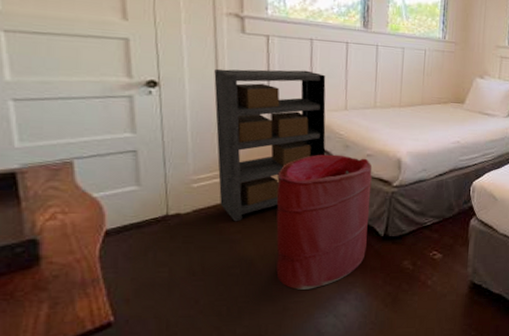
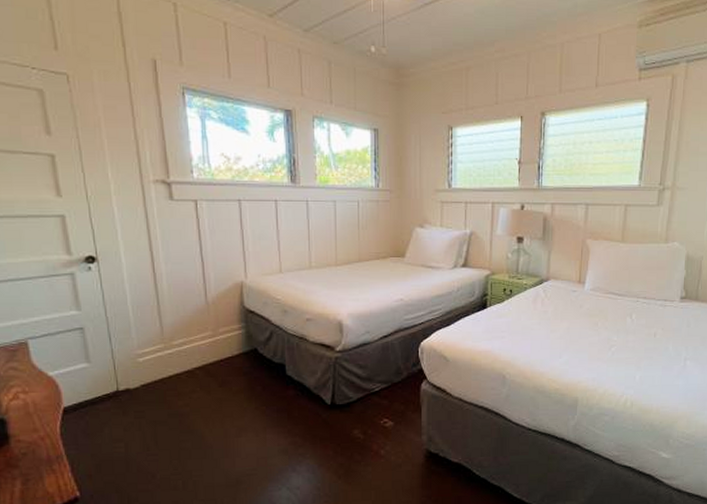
shelving unit: present [214,68,326,222] -> none [147,234,264,395]
laundry hamper: present [276,154,373,290] -> none [218,321,314,462]

